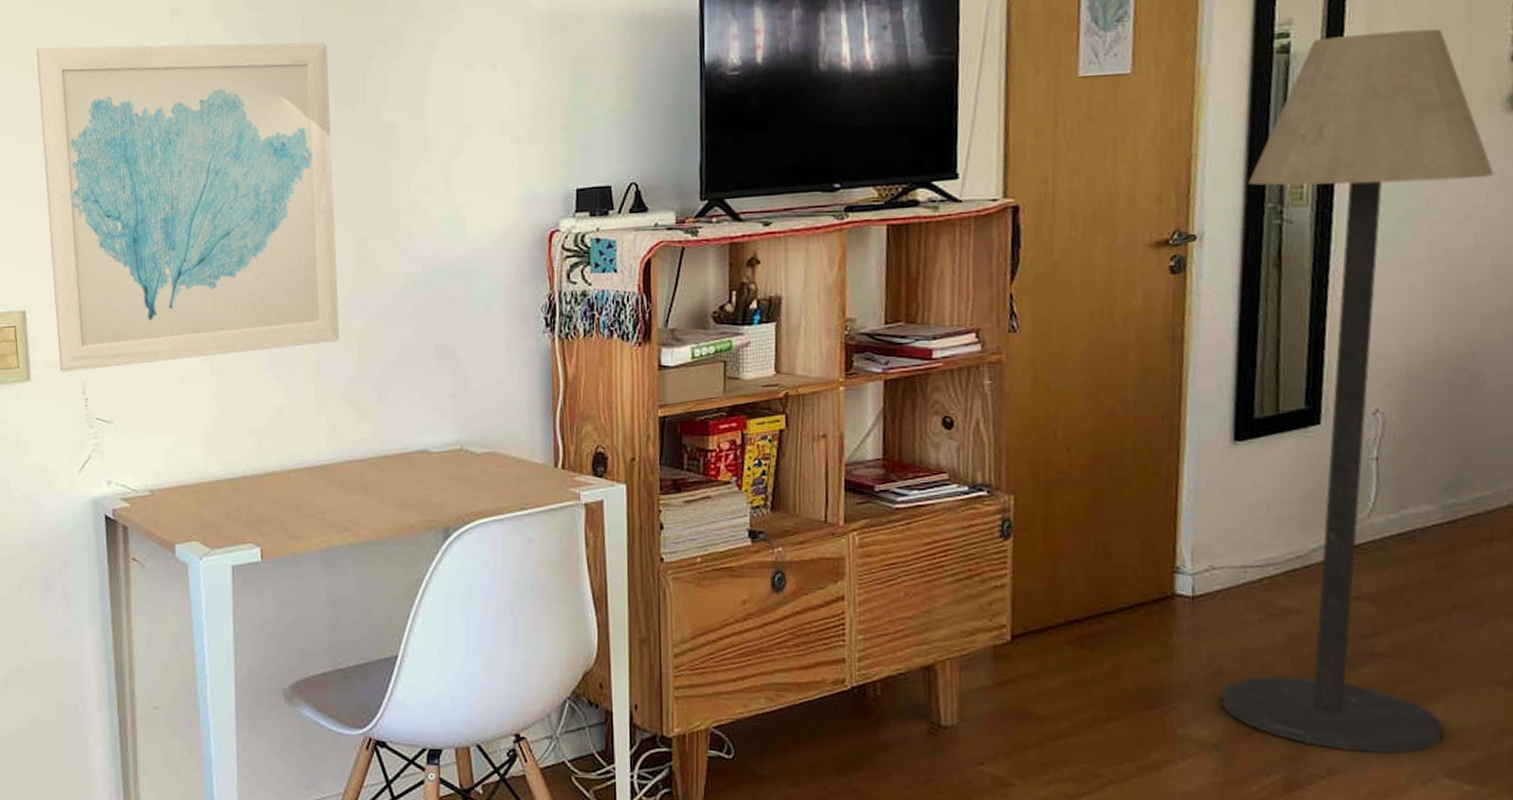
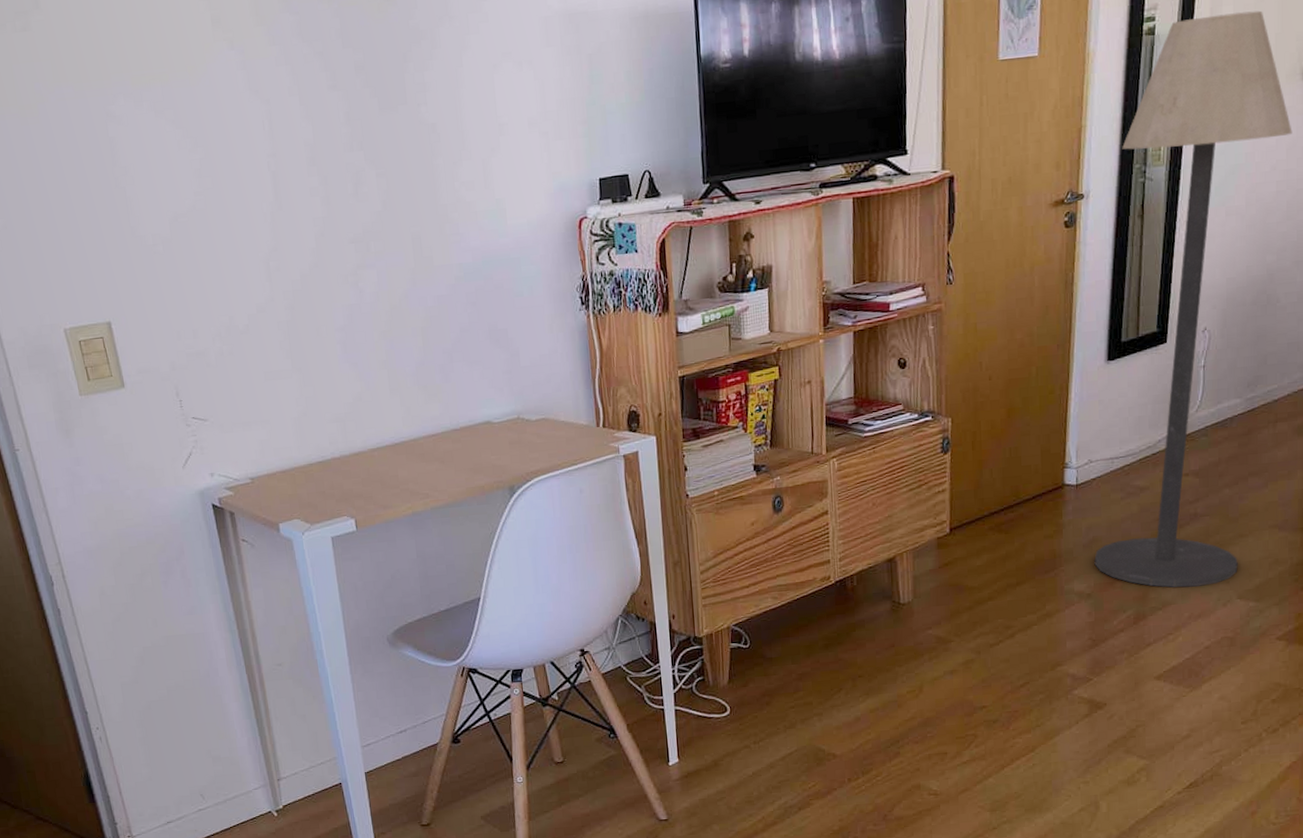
wall art: present [36,42,340,372] -> none [83,45,405,377]

